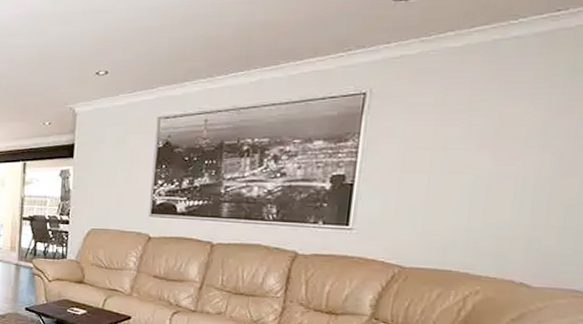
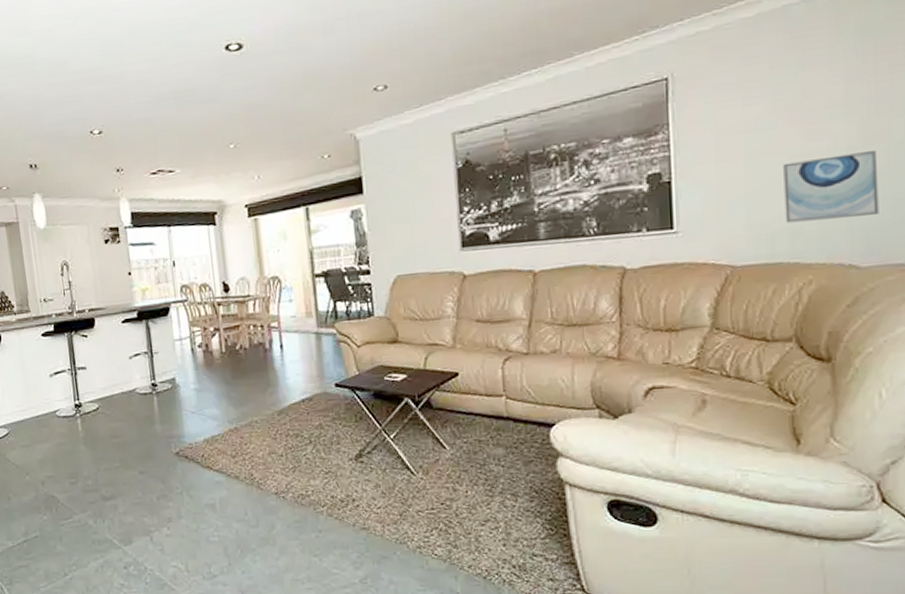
wall art: none [461,181,568,241] -> present [783,149,879,223]

